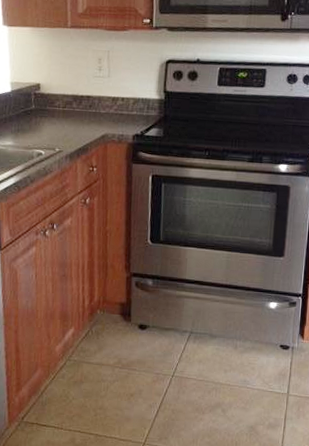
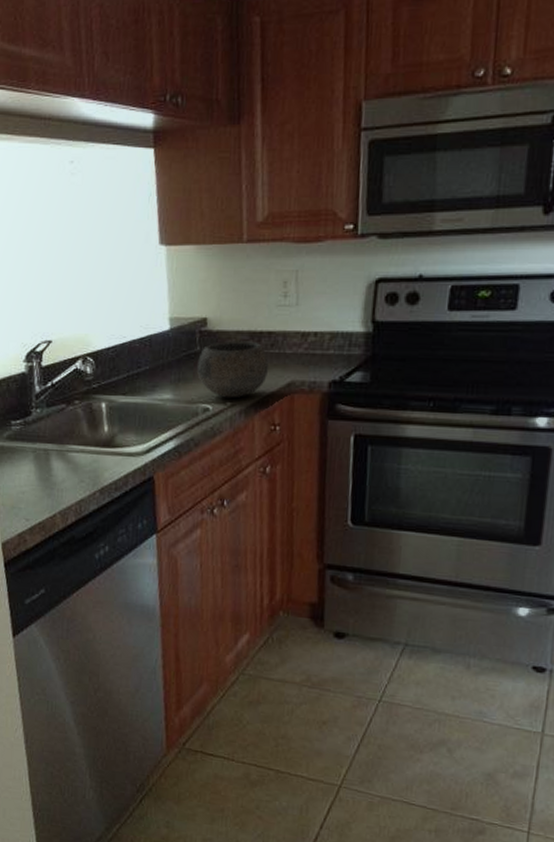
bowl: none [33,101,88,146] -> present [197,340,269,398]

